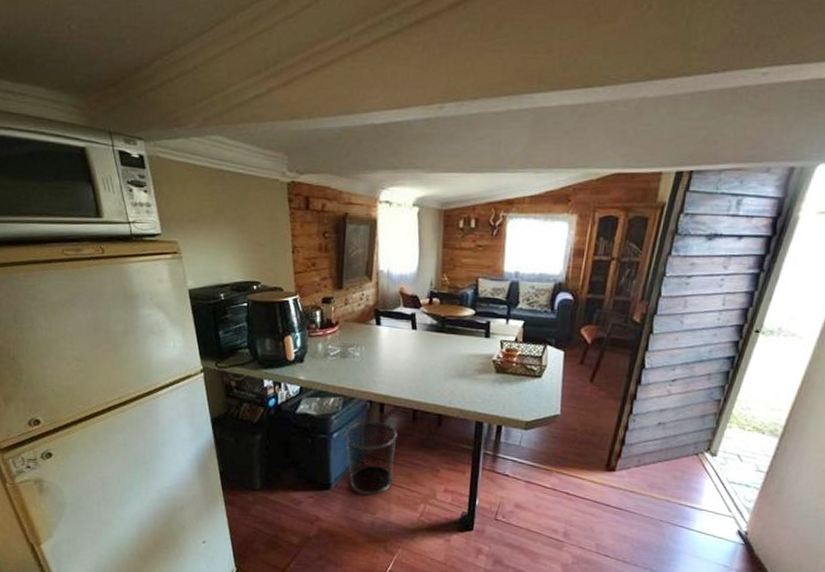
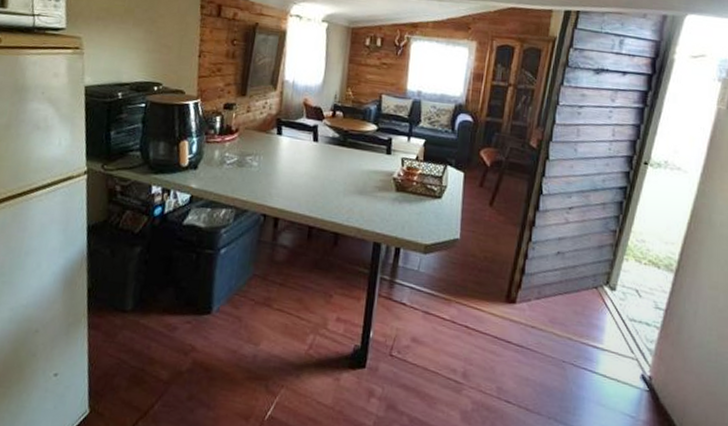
waste bin: present [344,420,397,495] -> none [232,236,290,322]

